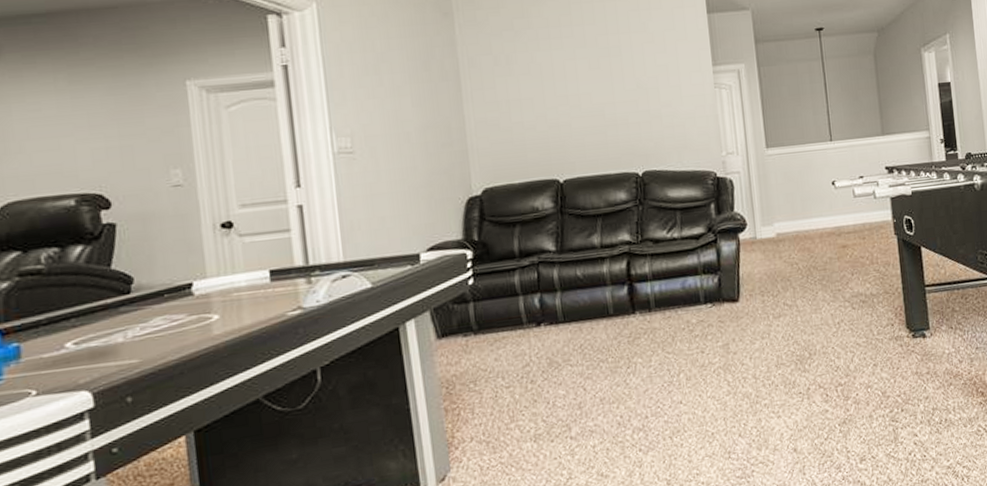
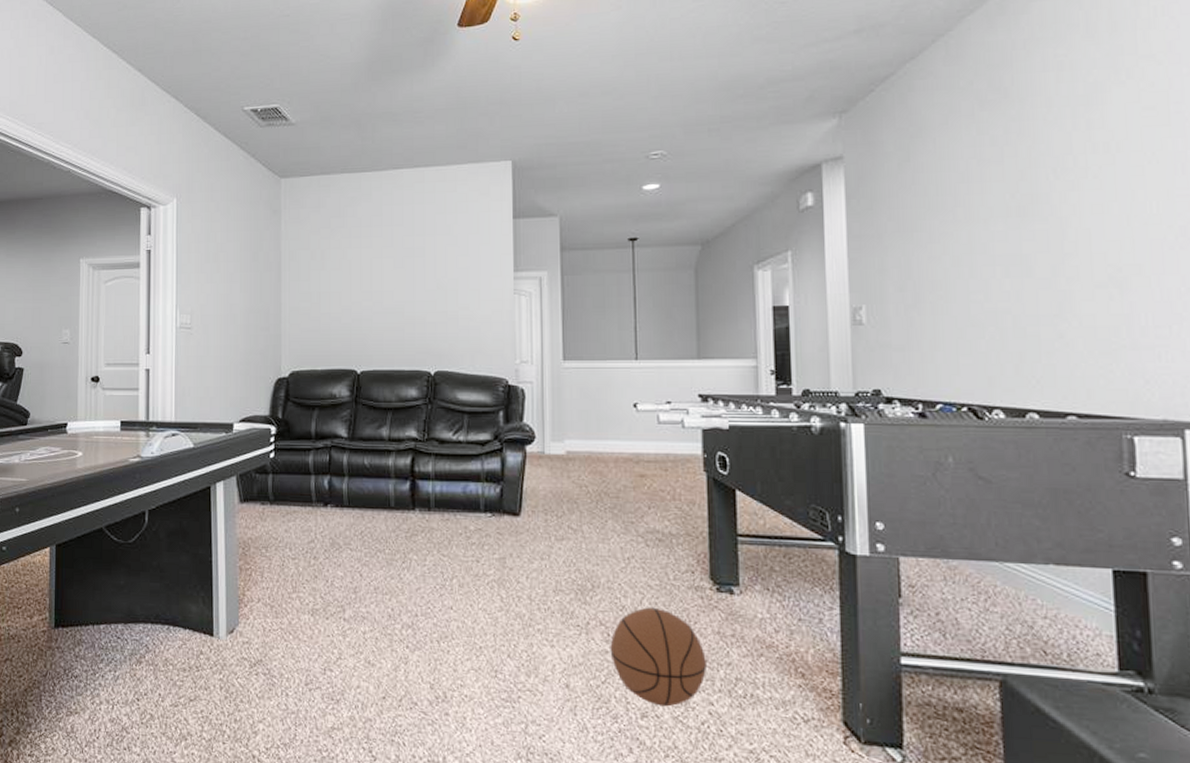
basketball: none [829,362,910,448] -> present [610,607,706,707]

